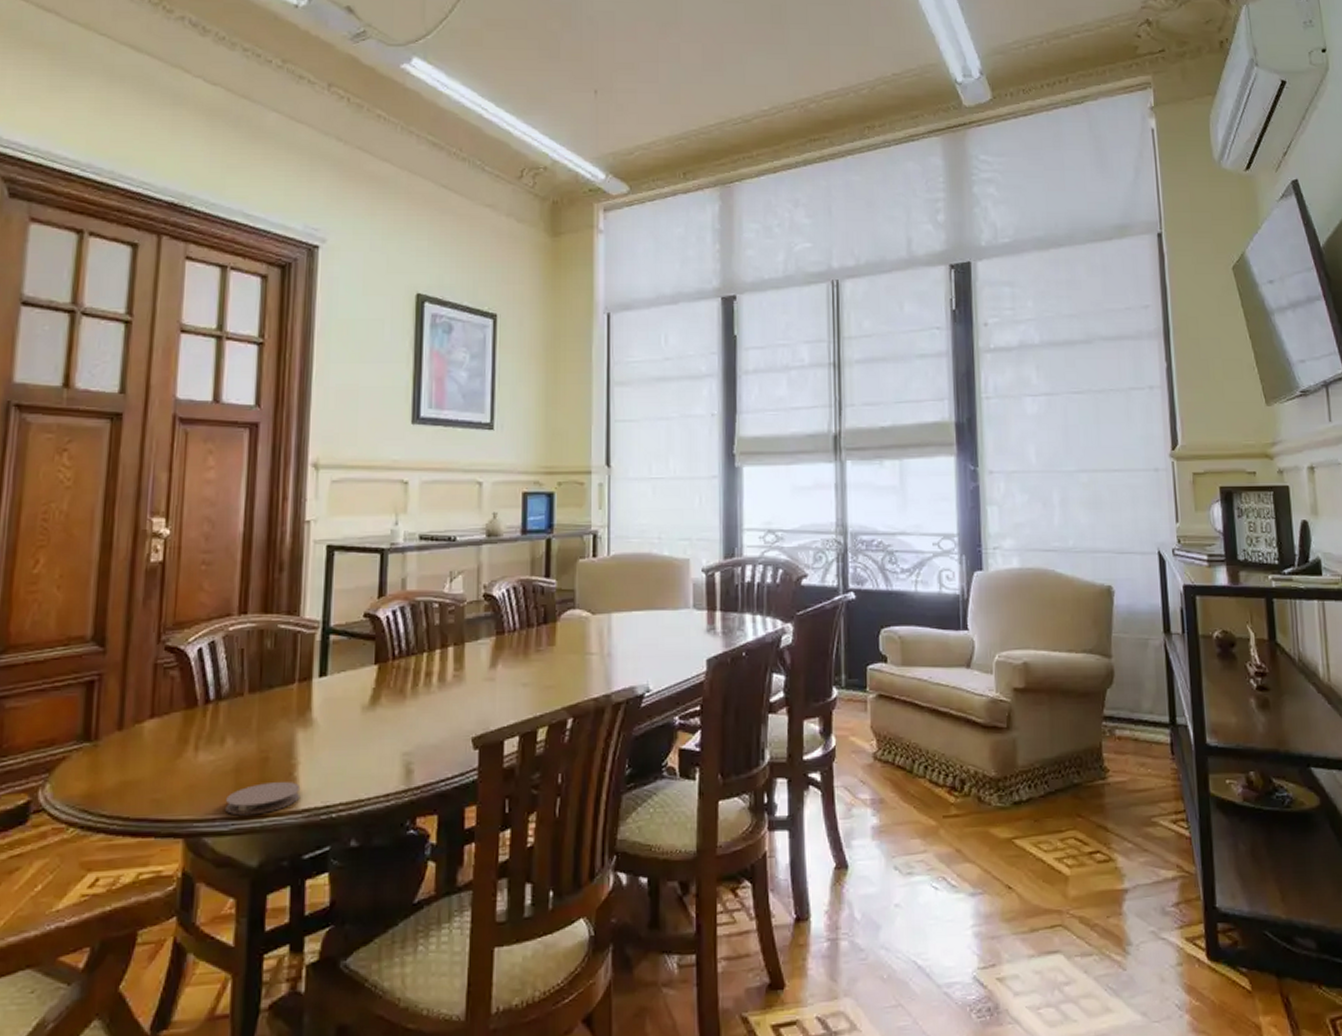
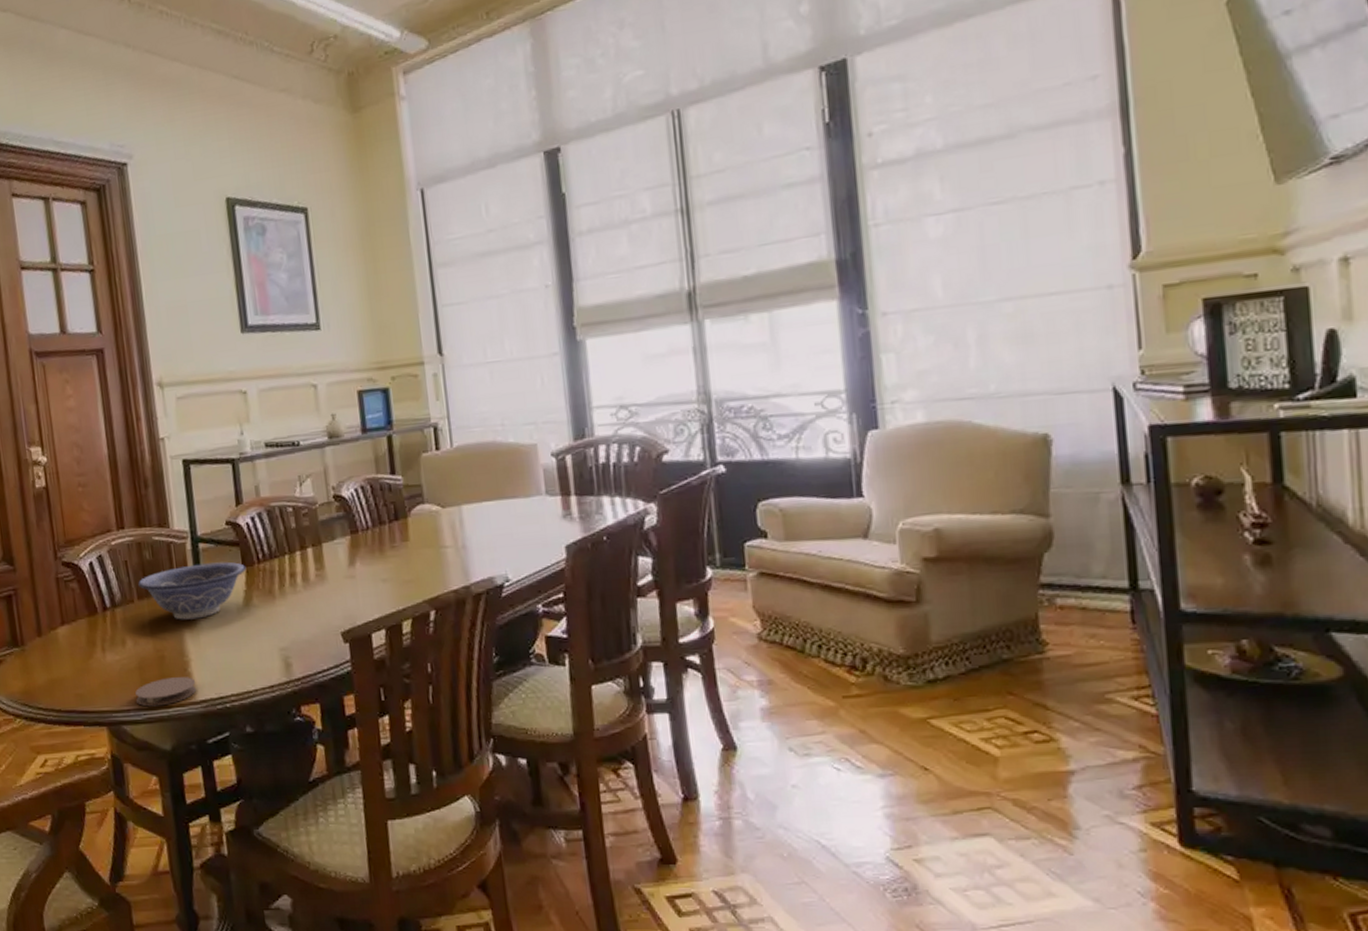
decorative bowl: none [252,656,379,718] -> present [138,562,247,620]

